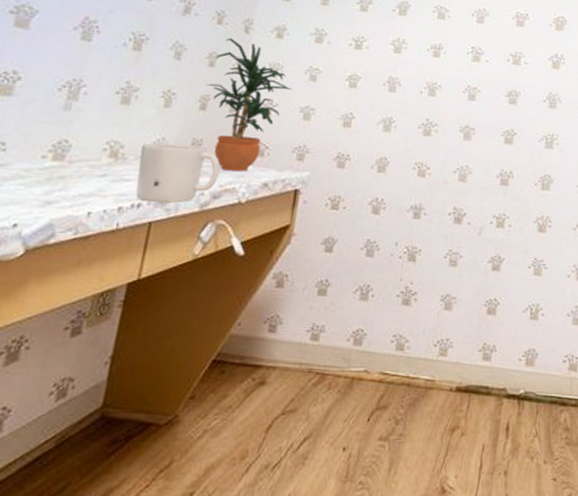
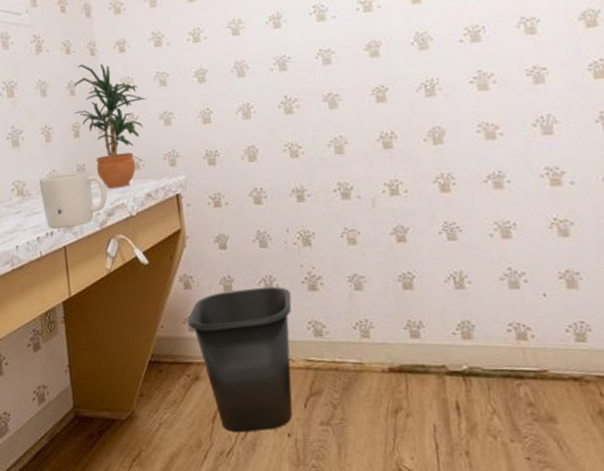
waste bin: none [269,295,384,444] -> present [187,286,293,432]

